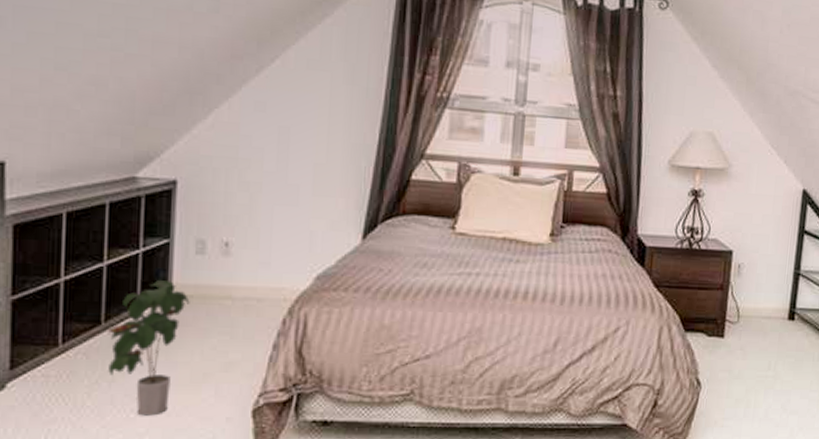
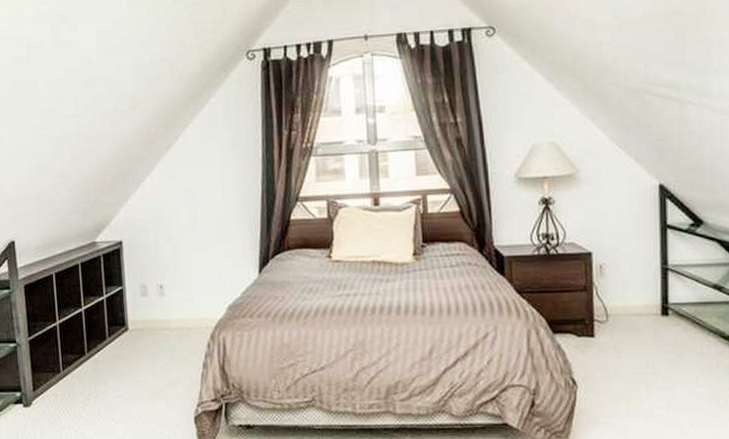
potted plant: present [107,279,190,416] -> none [89,318,141,423]

